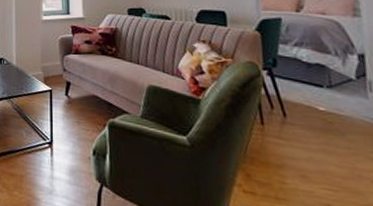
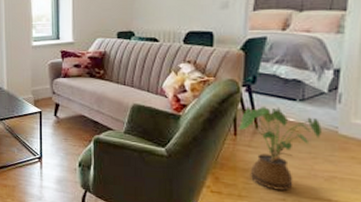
house plant: none [261,90,358,194] -> present [238,105,322,191]

